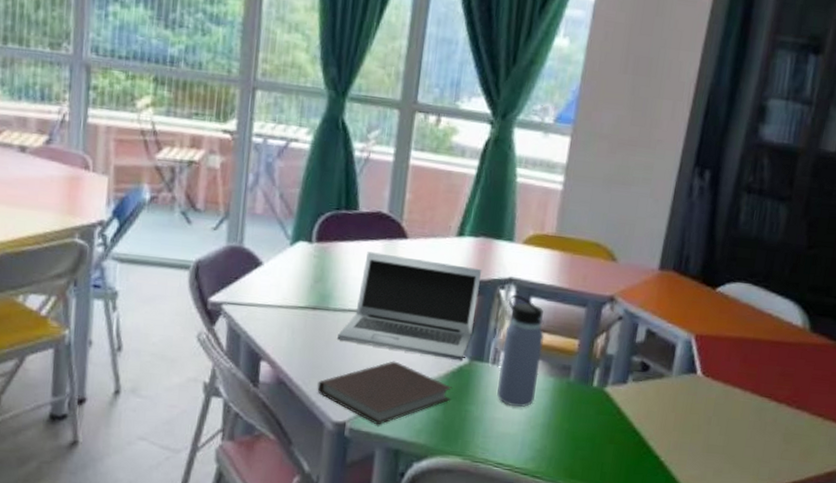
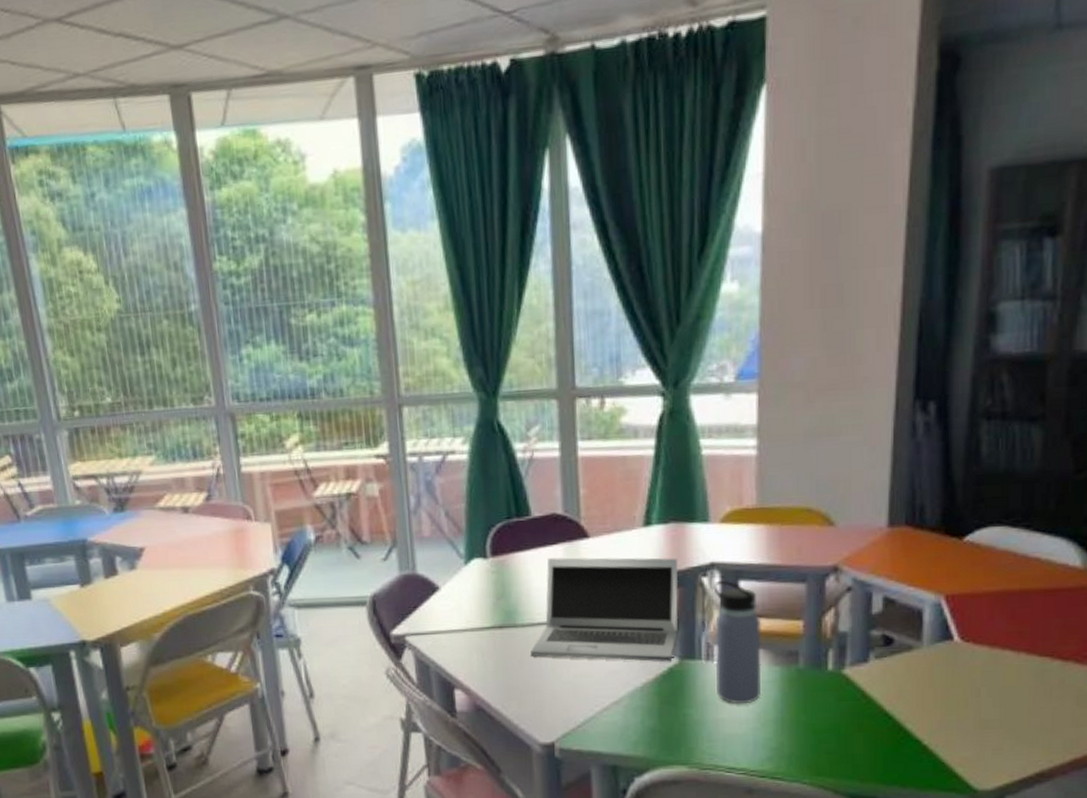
notebook: present [317,361,453,425] -> none [517,671,666,742]

